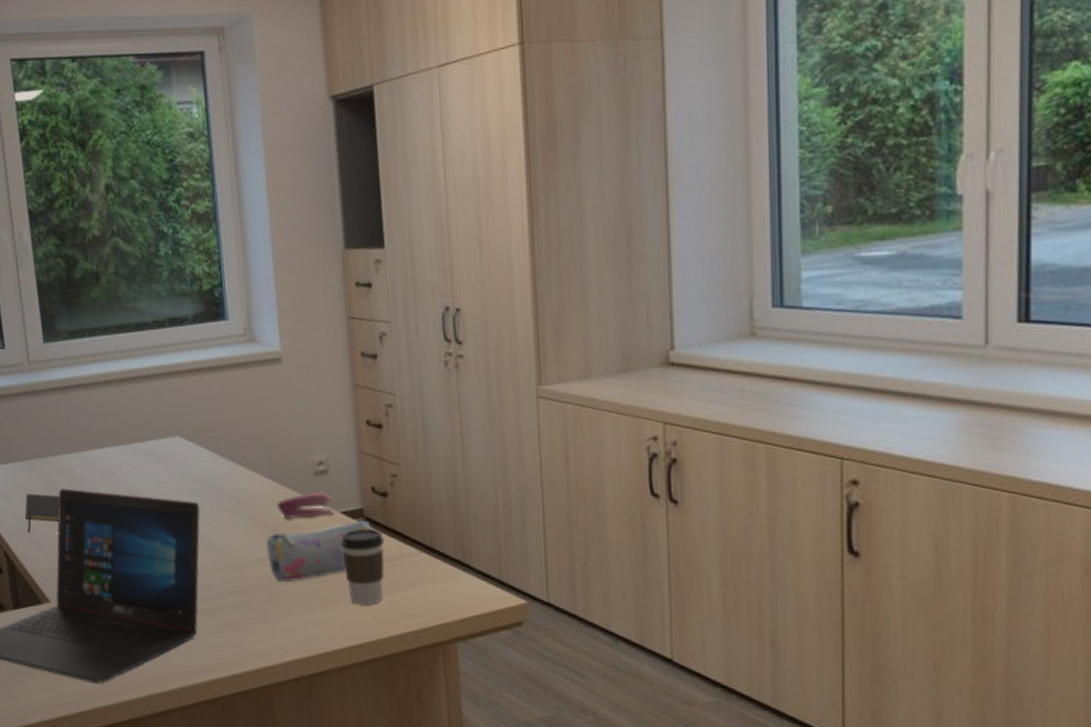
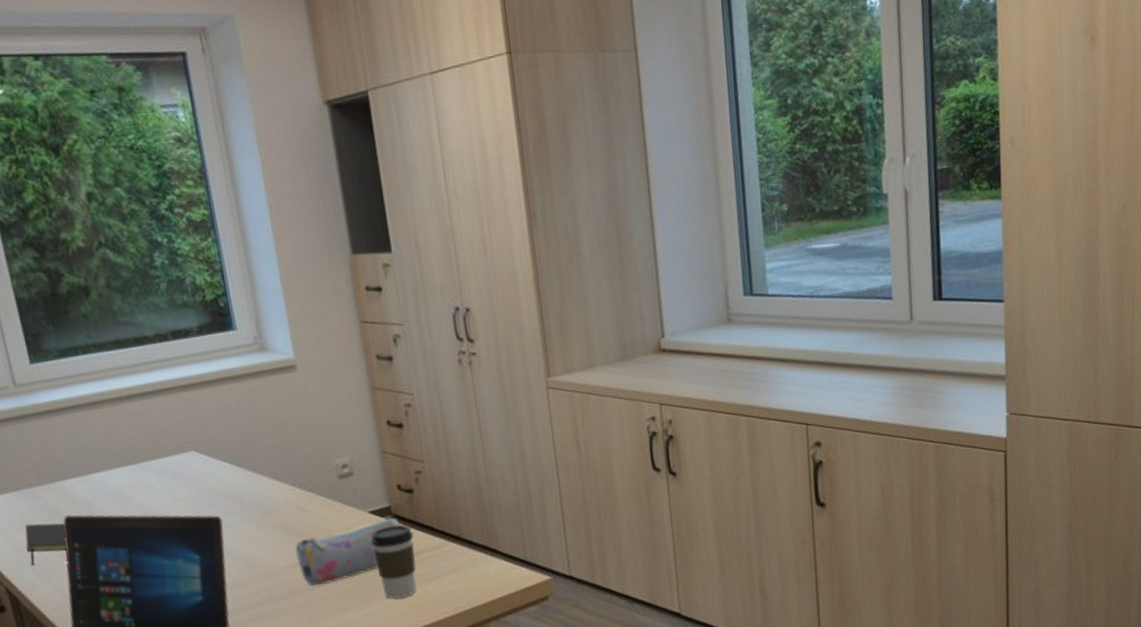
stapler: present [277,492,334,520] -> none [303,494,362,524]

